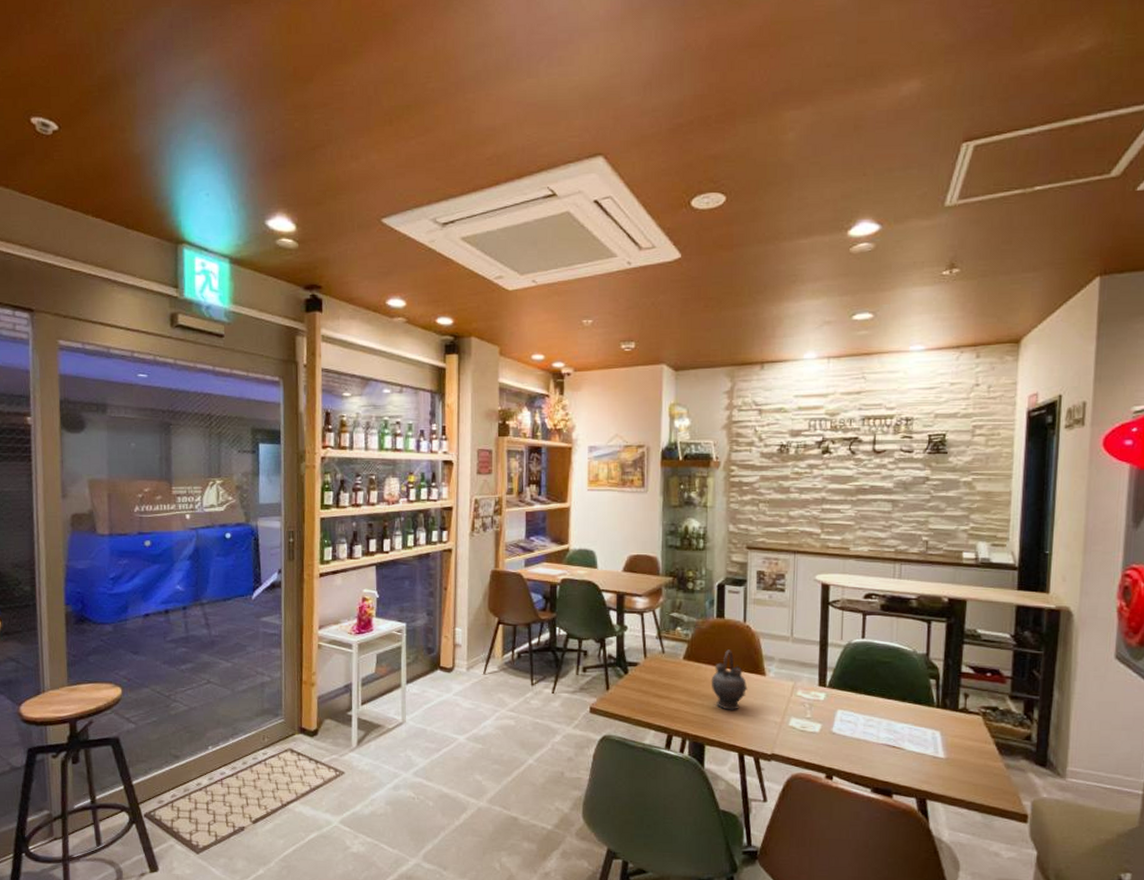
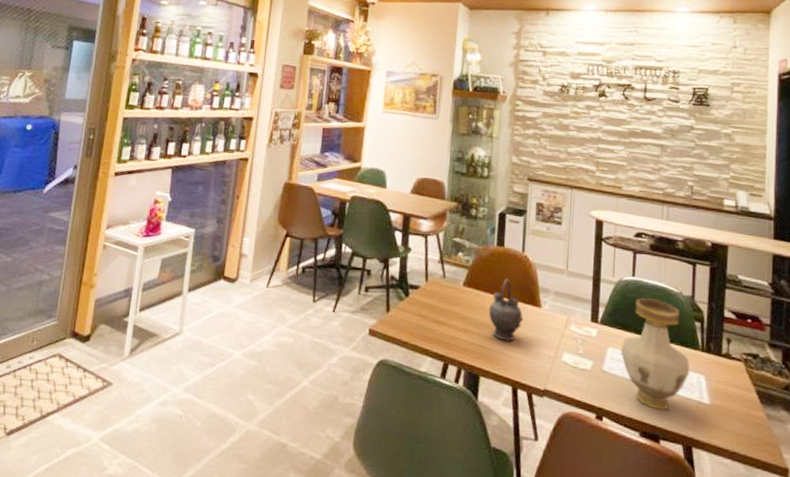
vase: none [850,659,924,768] -> present [620,298,690,411]

